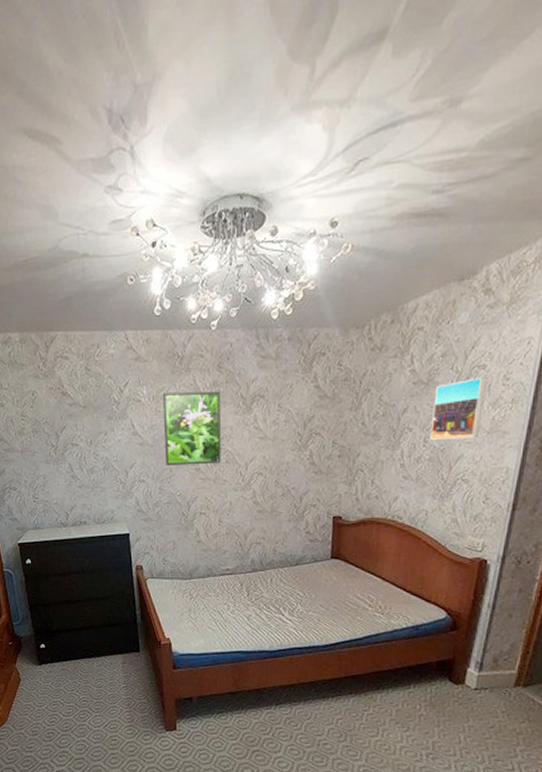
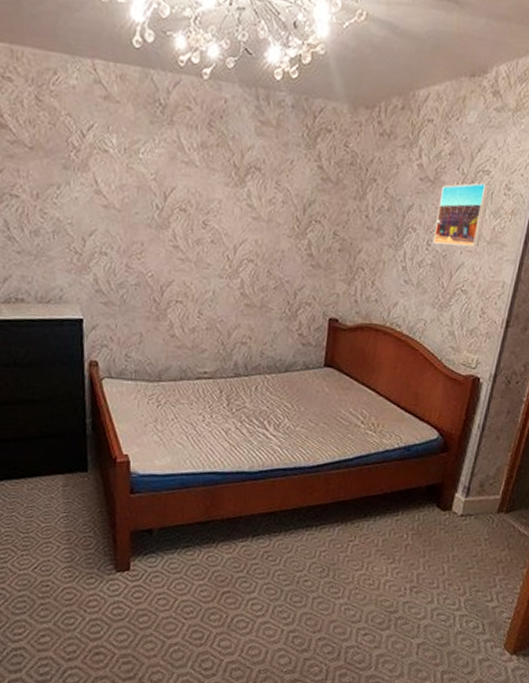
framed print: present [163,391,222,467] -> none [135,146,210,242]

